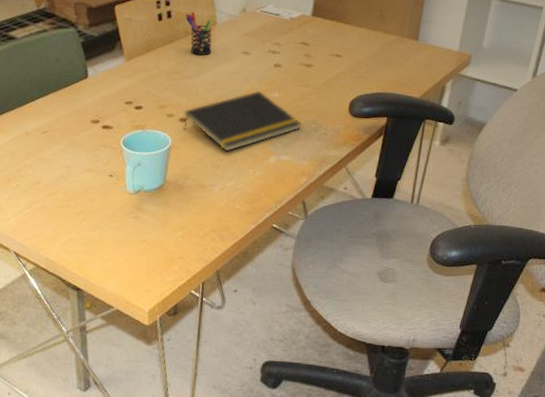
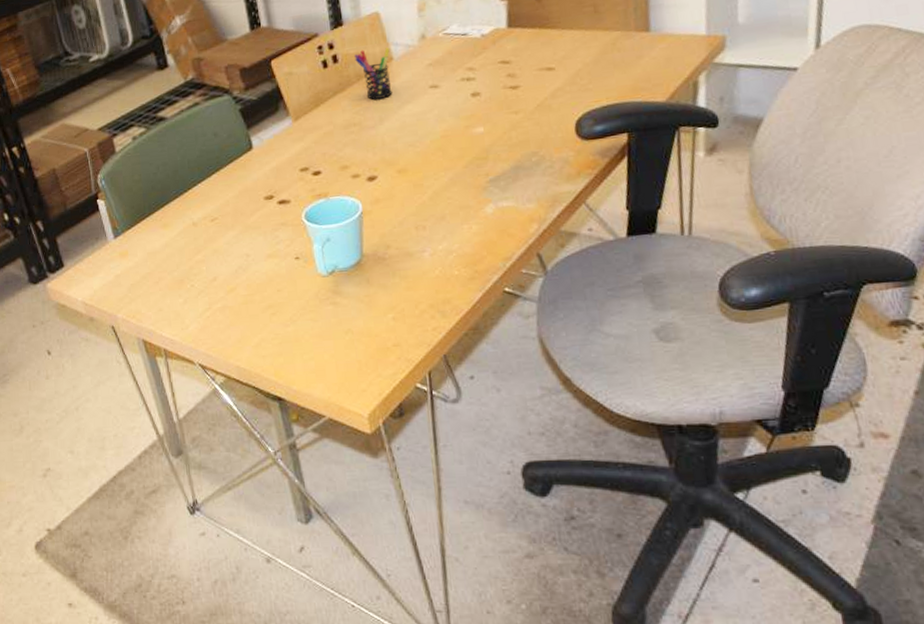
notepad: present [183,90,302,152] -> none [371,128,519,208]

